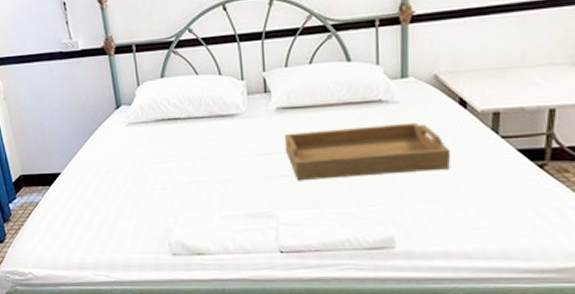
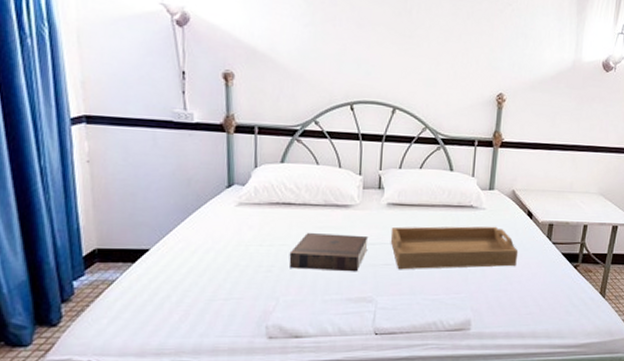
book: none [181,145,261,186] -> present [288,233,369,272]

